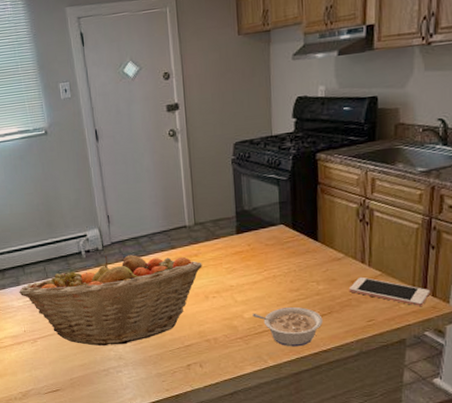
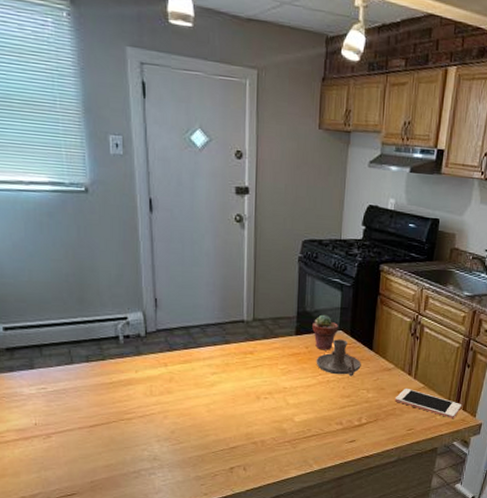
fruit basket: present [19,255,202,346] -> none [32,343,257,444]
potted succulent: none [252,211,279,246] -> present [312,314,338,351]
legume: present [253,307,323,347] -> none [303,413,369,452]
candle holder: none [259,233,307,270] -> present [316,339,361,376]

